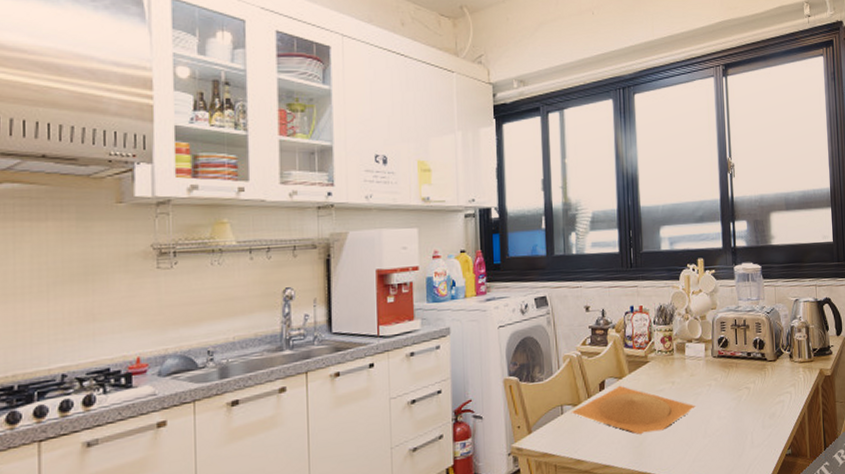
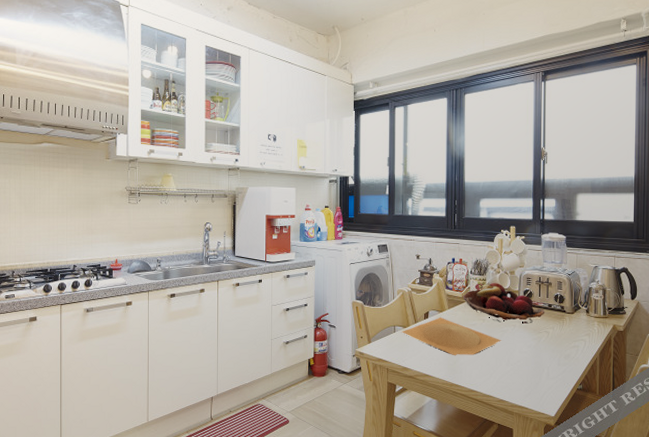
fruit basket: none [646,332,744,383] -> present [463,283,545,324]

